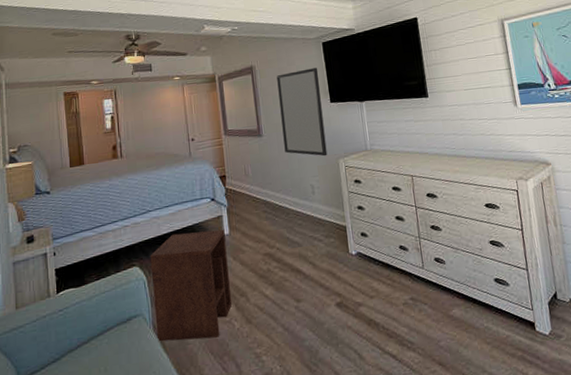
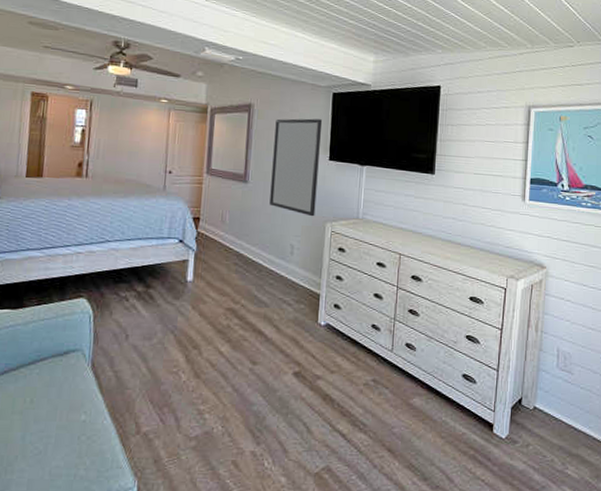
side table: present [150,229,233,342] -> none [95,270,188,387]

